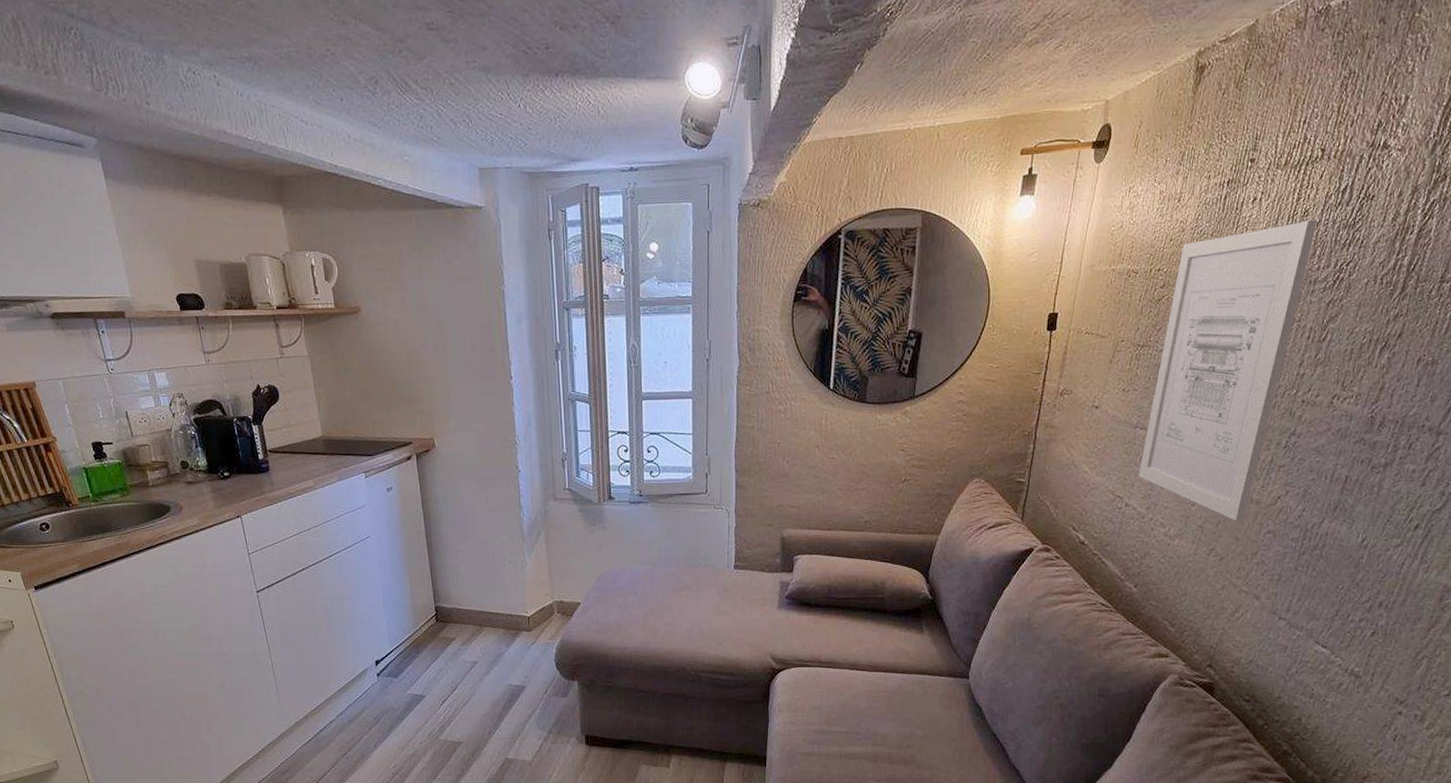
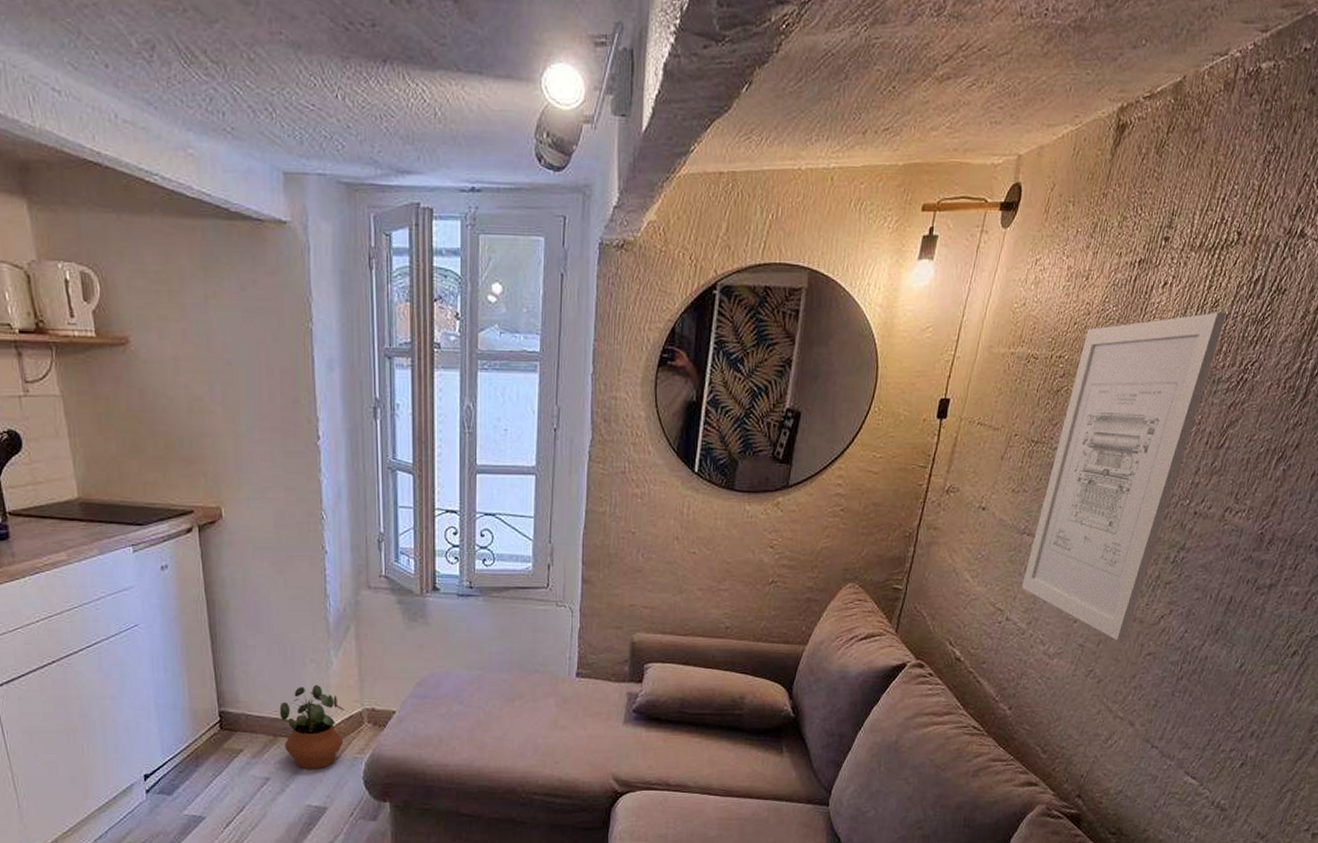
potted plant: none [484,582,538,654] -> present [279,685,344,770]

